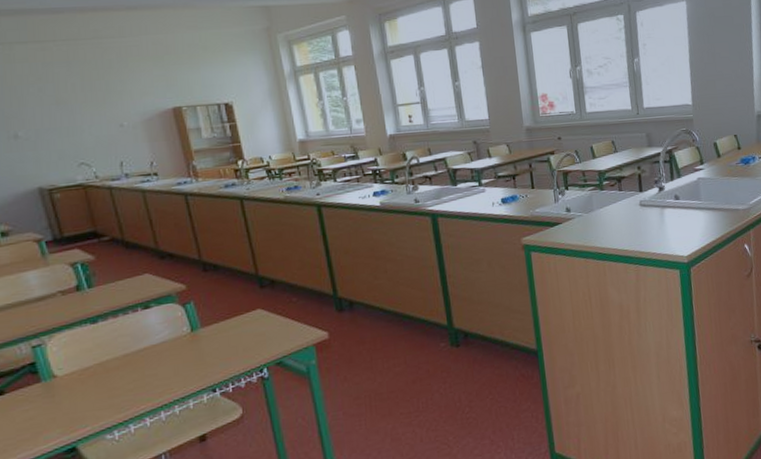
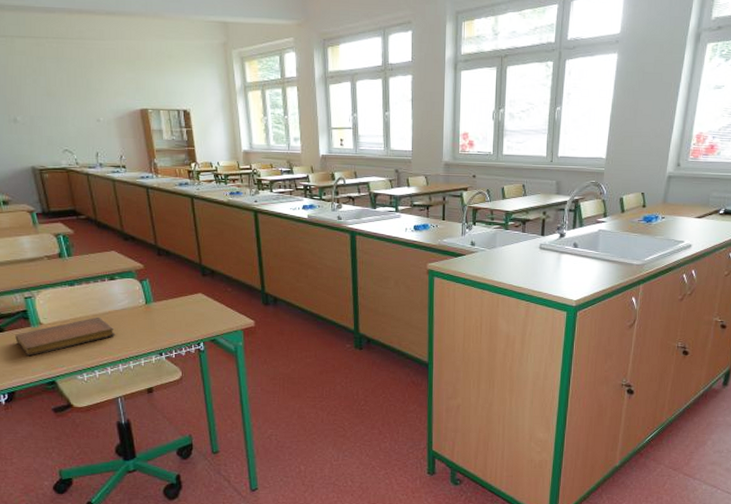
notebook: none [20,356,155,421] -> present [15,317,116,356]

